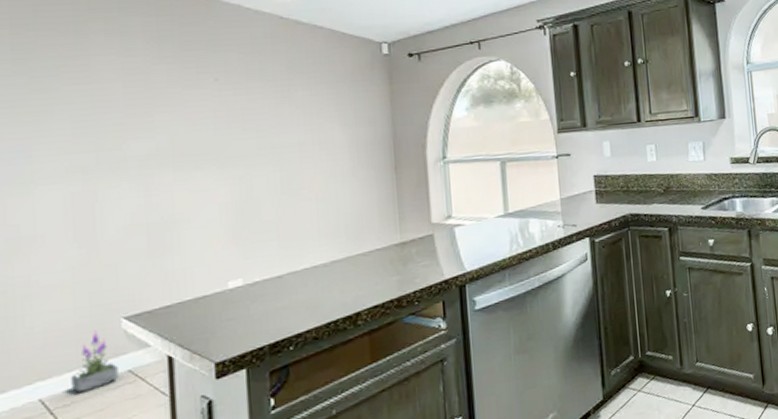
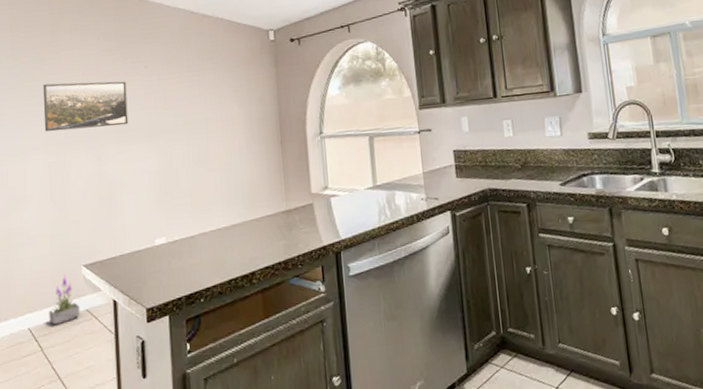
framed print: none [61,95,191,157] -> present [42,81,129,132]

